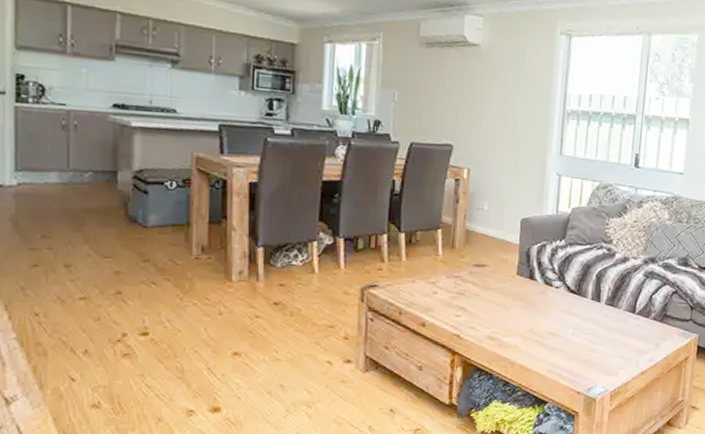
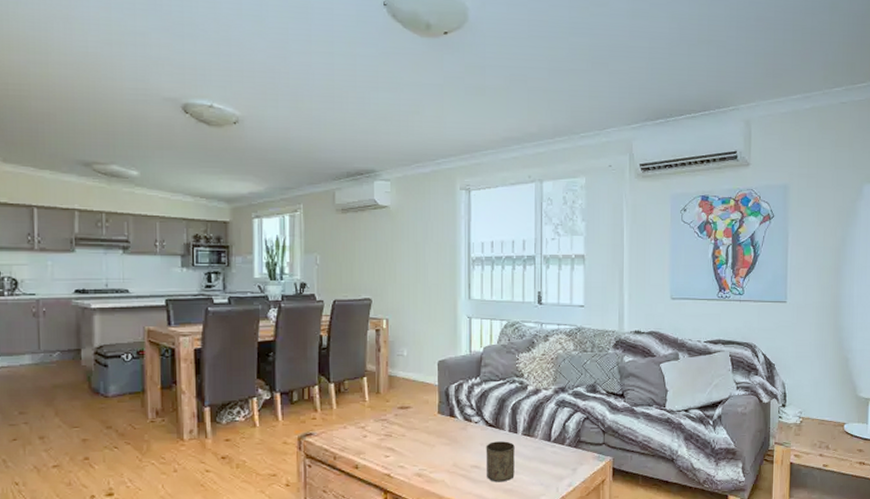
cup: none [564,309,596,352] -> present [486,441,515,482]

